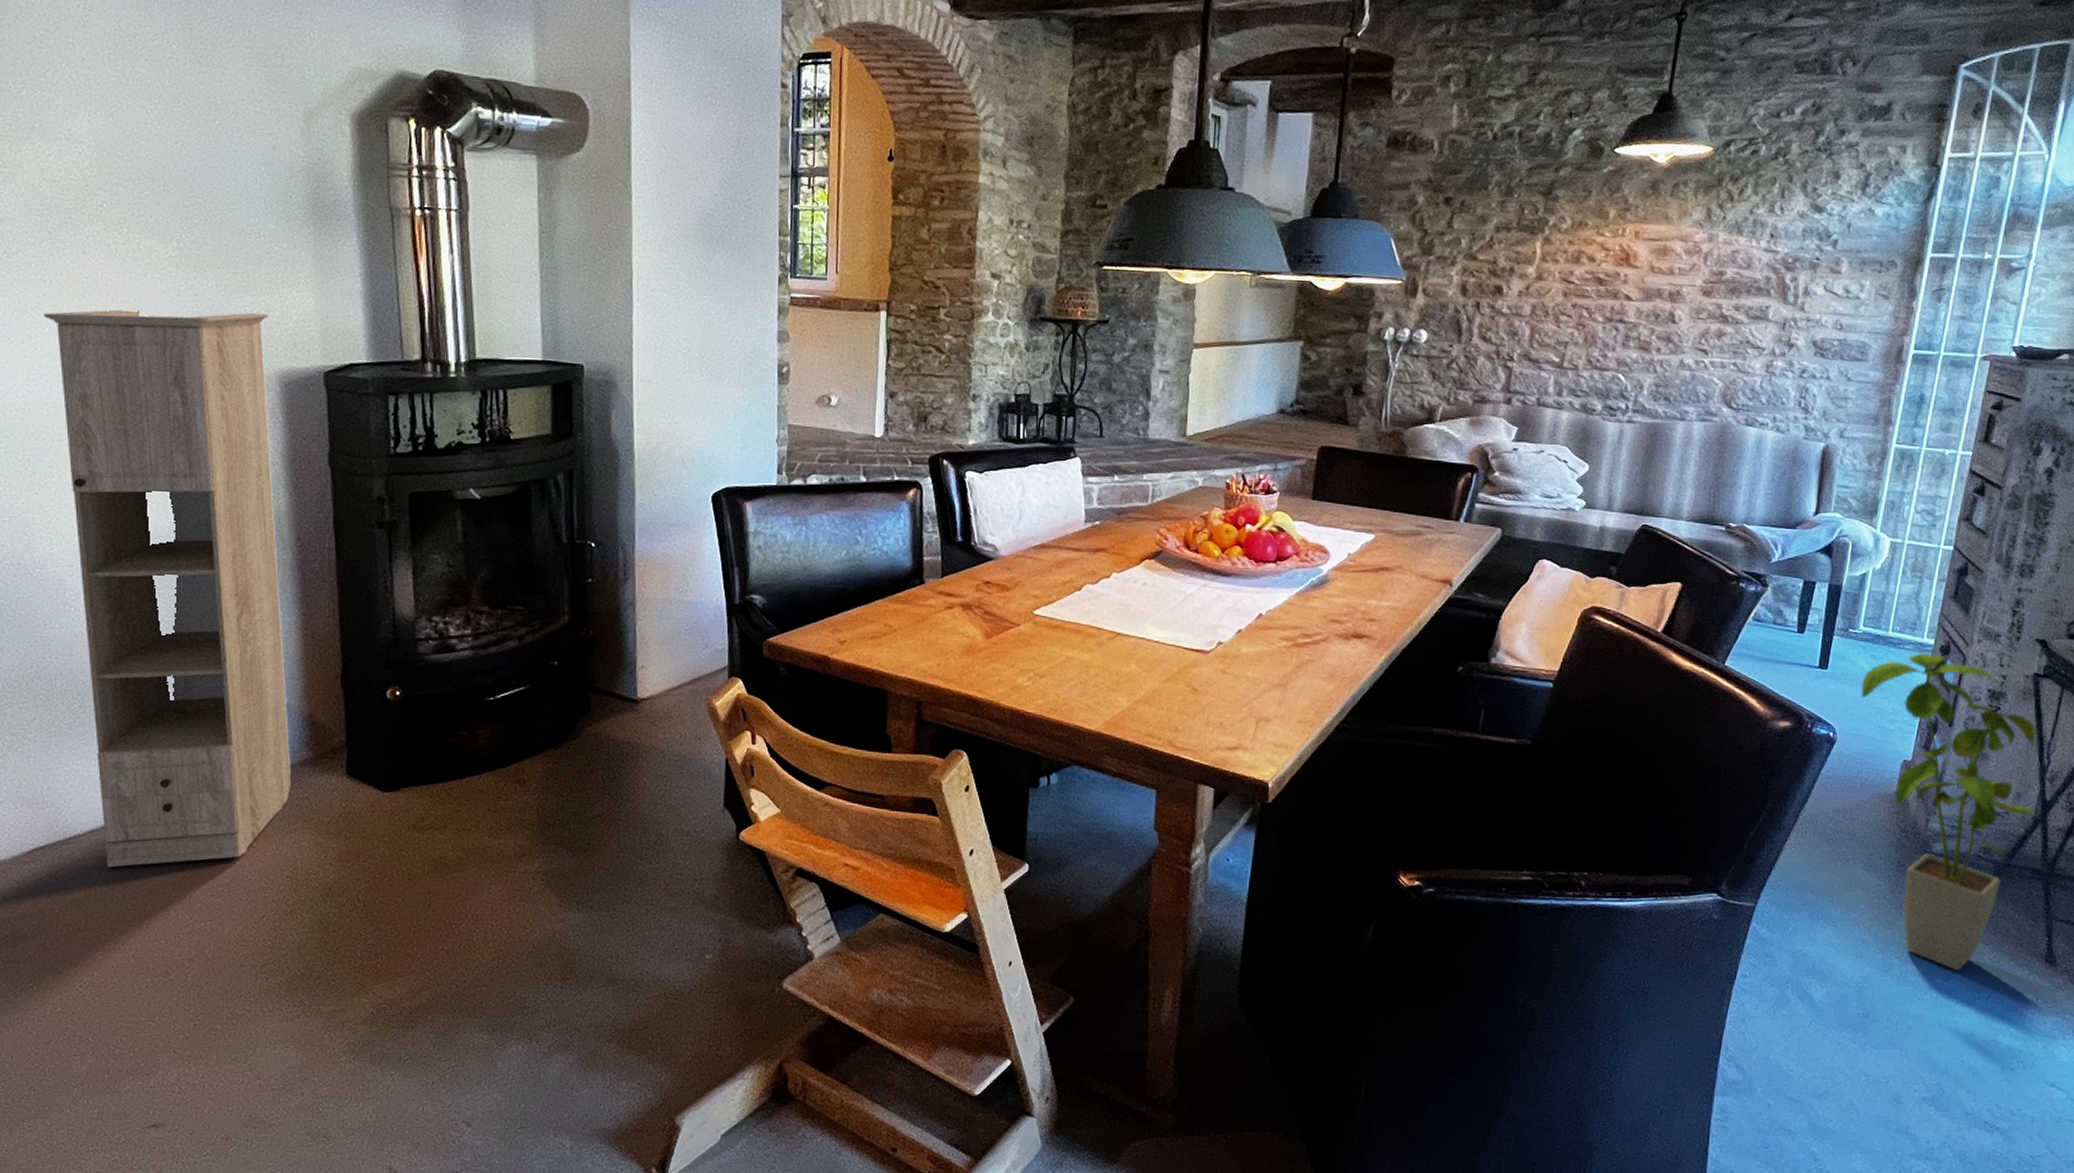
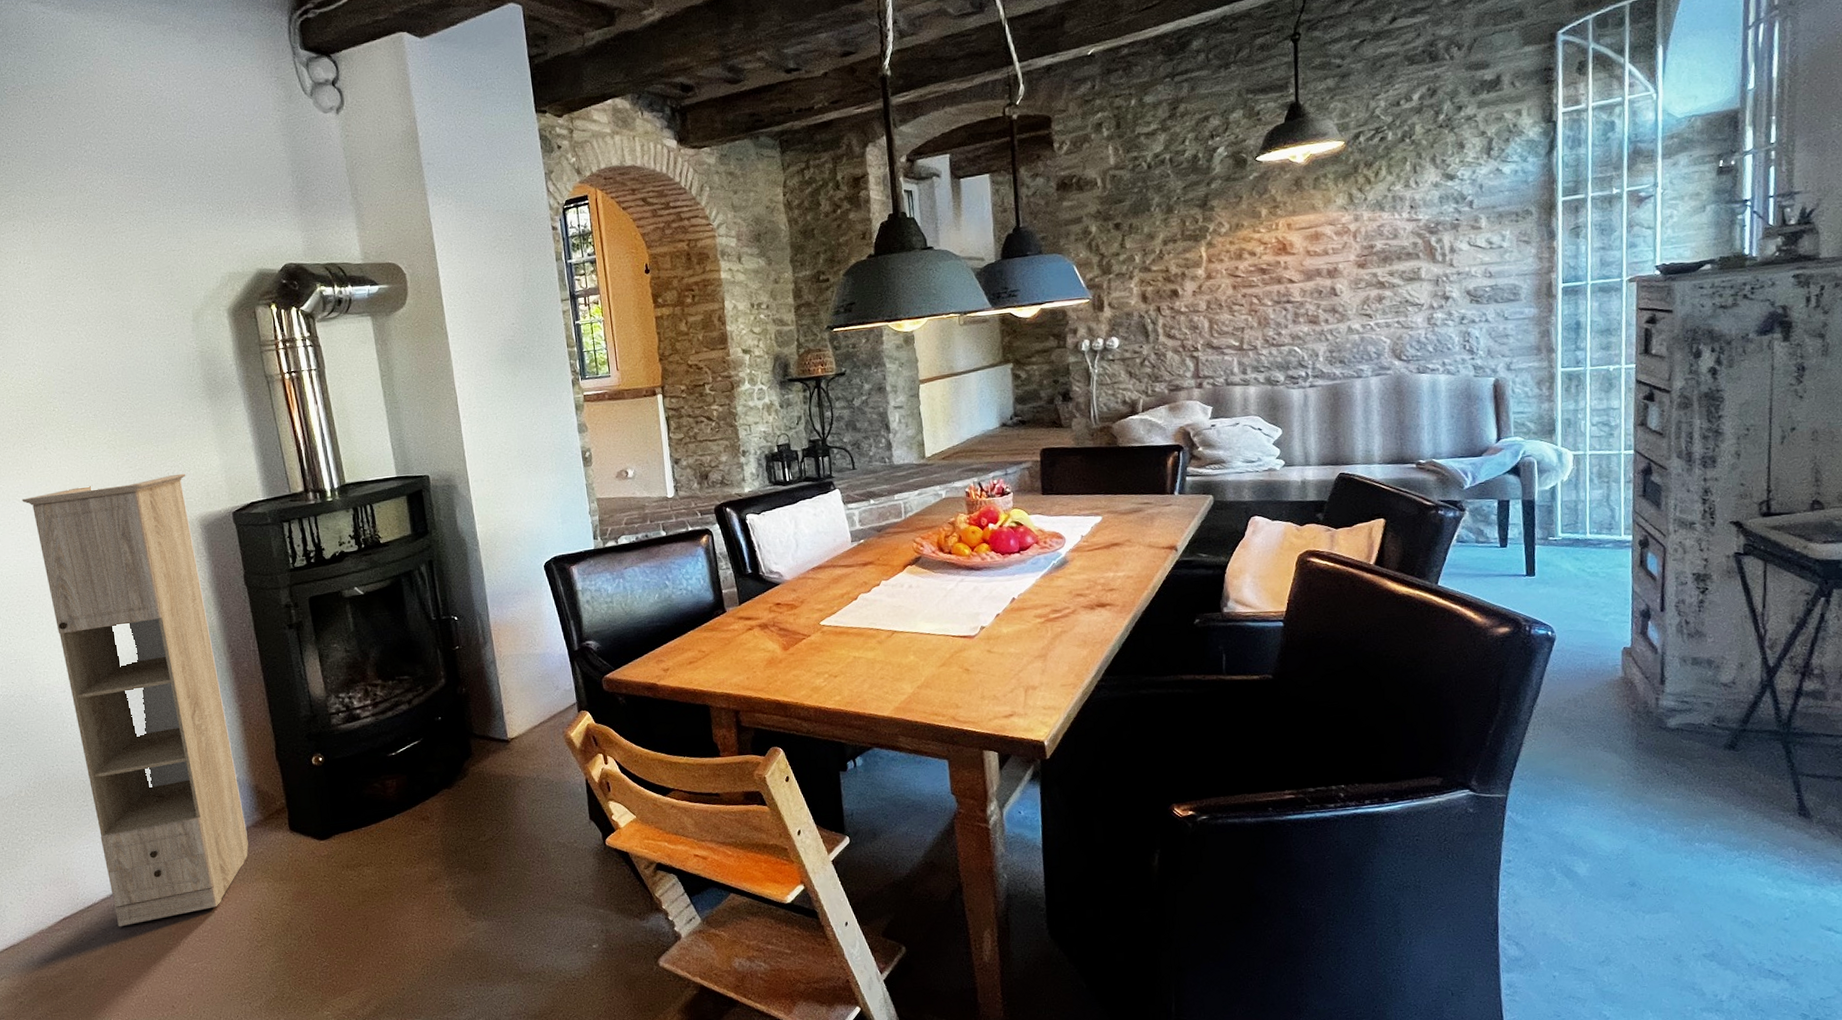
house plant: present [1860,652,2038,971] -> none [1570,547,1765,834]

